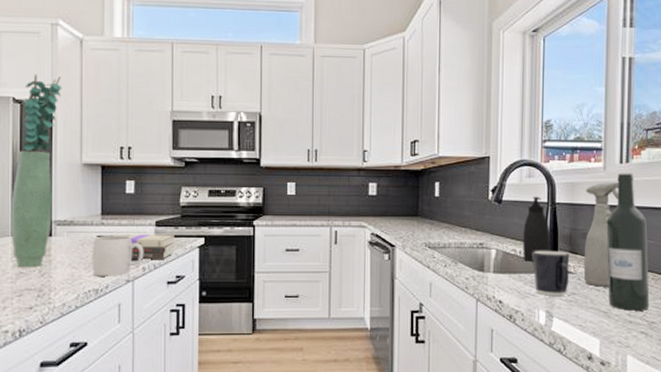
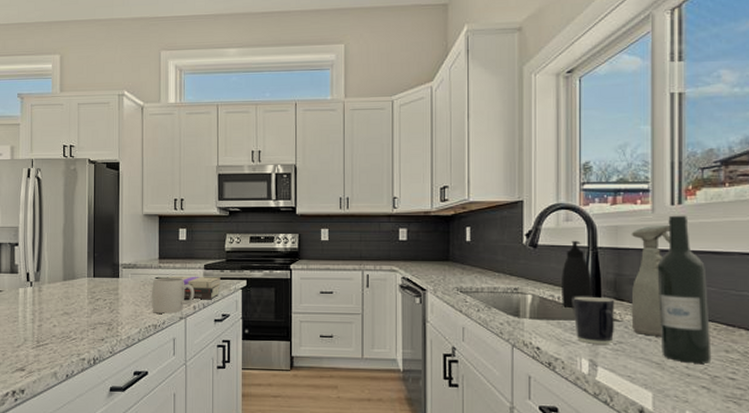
vase: present [11,73,63,268] -> none [87,138,127,305]

